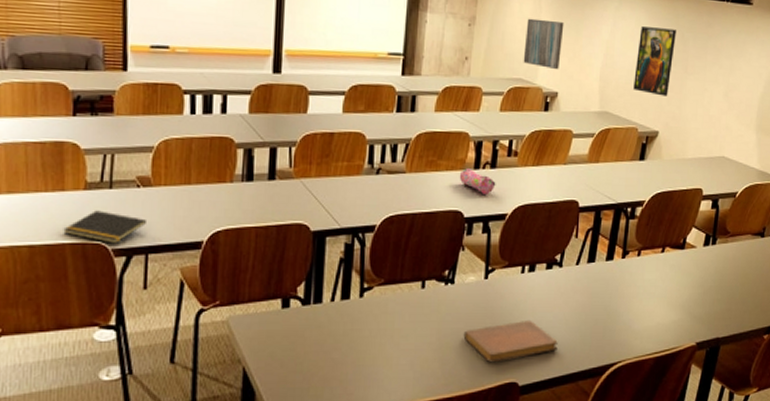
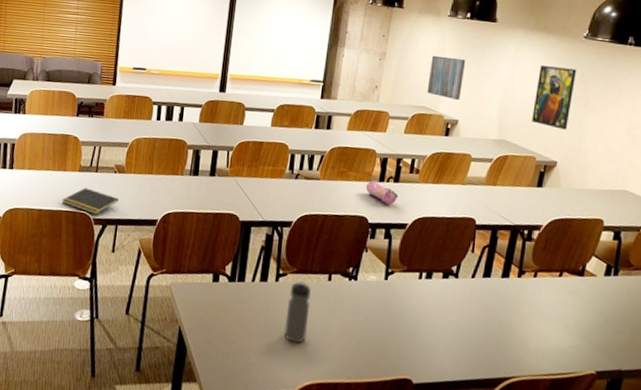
water bottle: none [373,292,402,364] -> present [284,280,311,344]
notebook: present [463,319,558,363] -> none [363,322,452,358]

